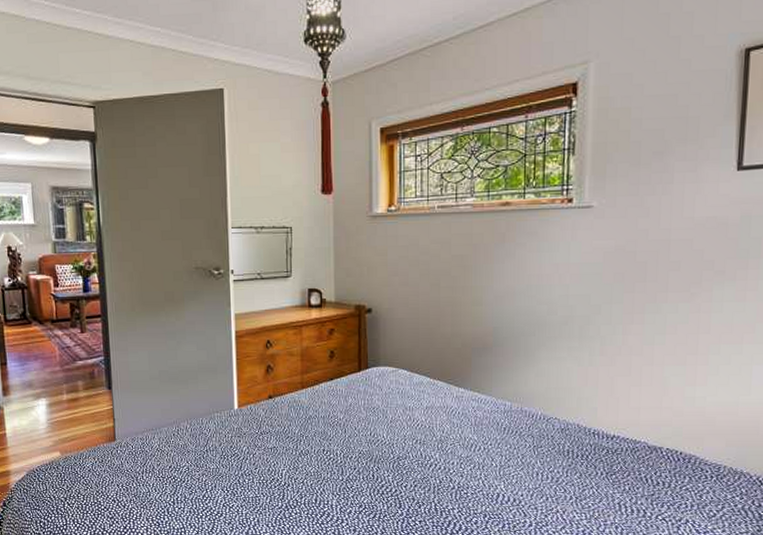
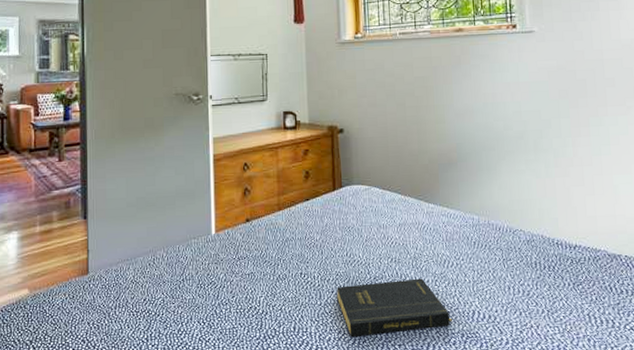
book: none [359,460,475,511] -> present [337,278,452,337]

